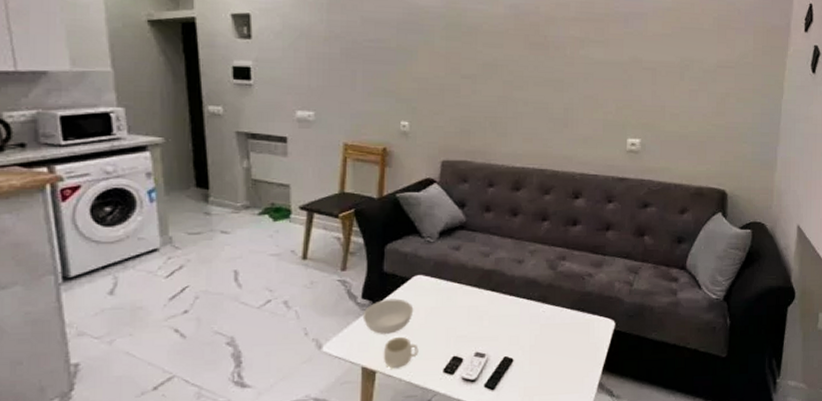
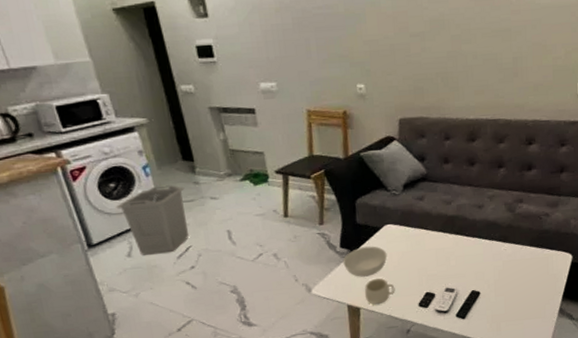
laundry basket: none [107,214,193,294] -> present [116,185,190,255]

